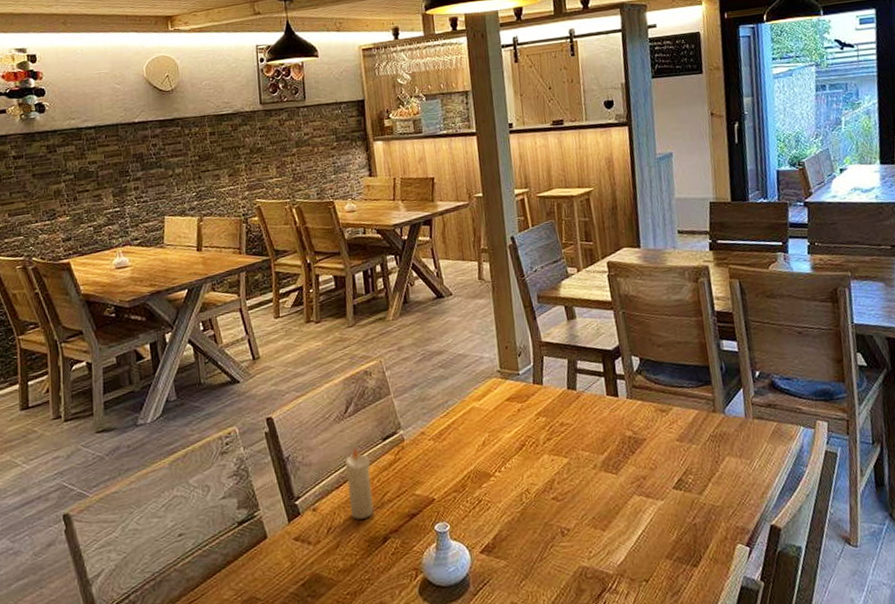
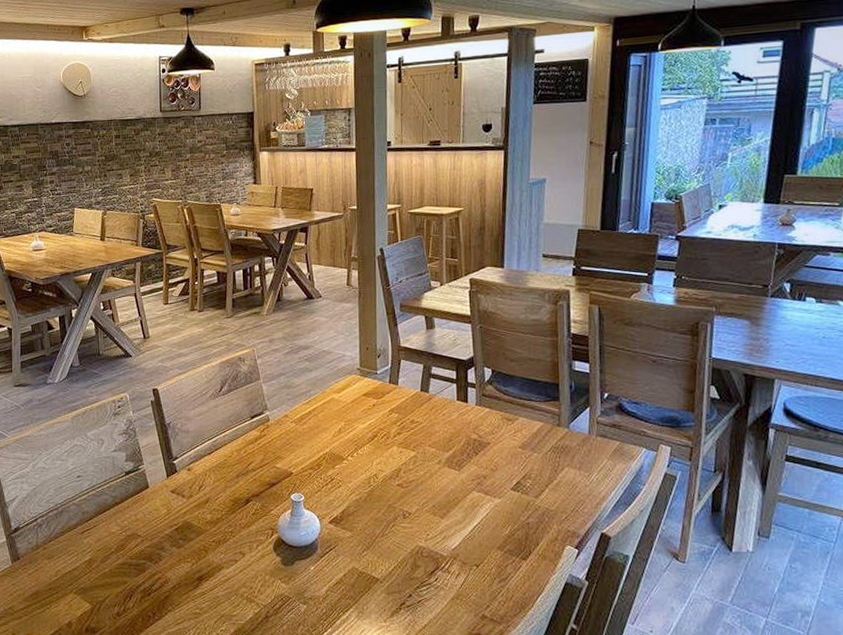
candle: present [345,446,374,520] -> none [217,421,240,482]

